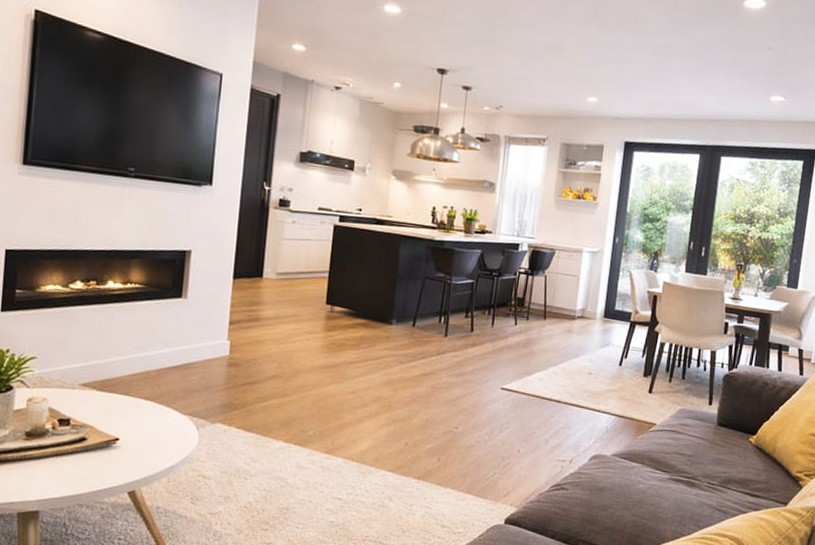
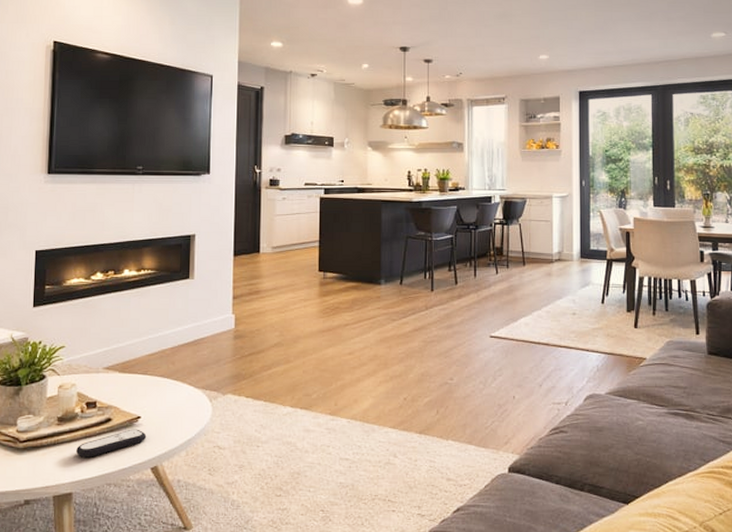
remote control: none [45,450,125,476] -> present [76,429,147,458]

